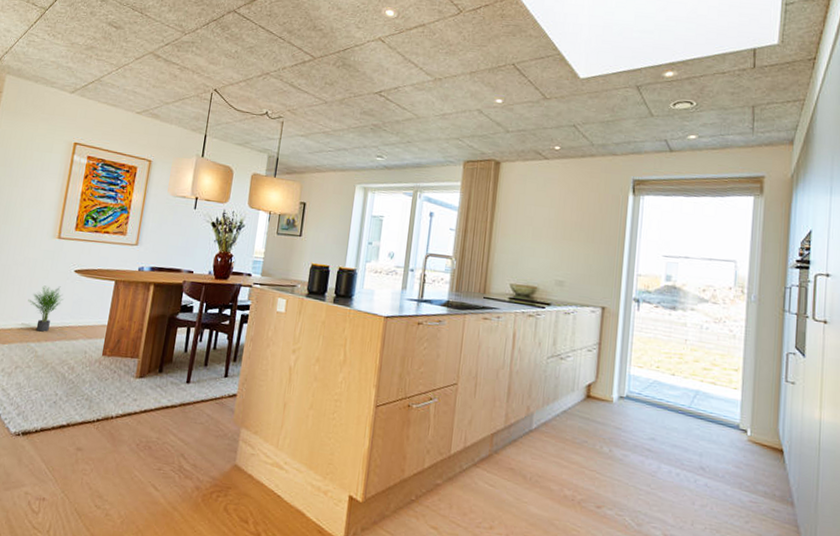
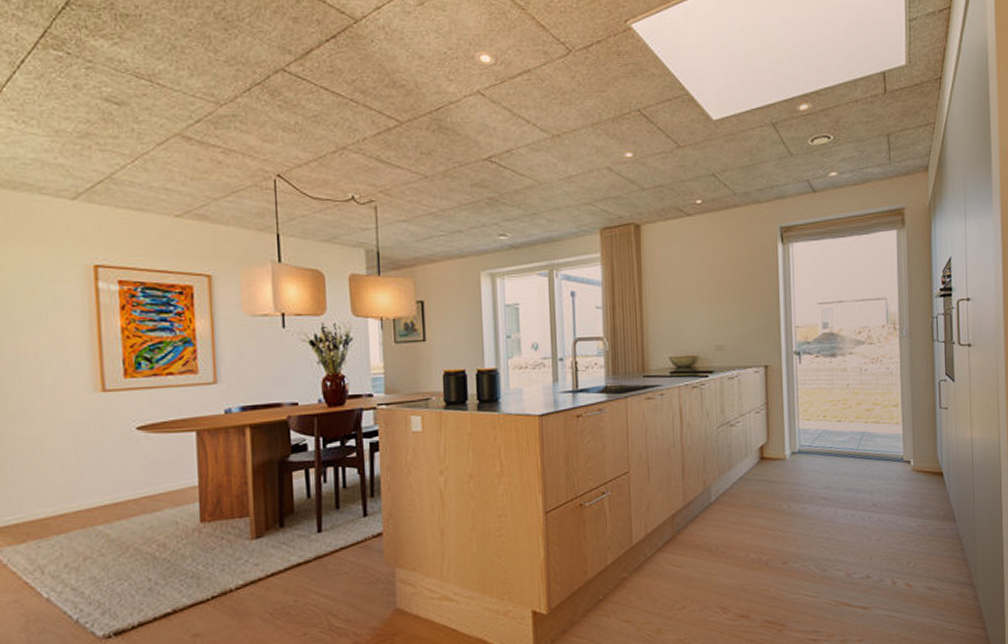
potted plant: present [28,285,64,332] -> none [79,450,130,510]

